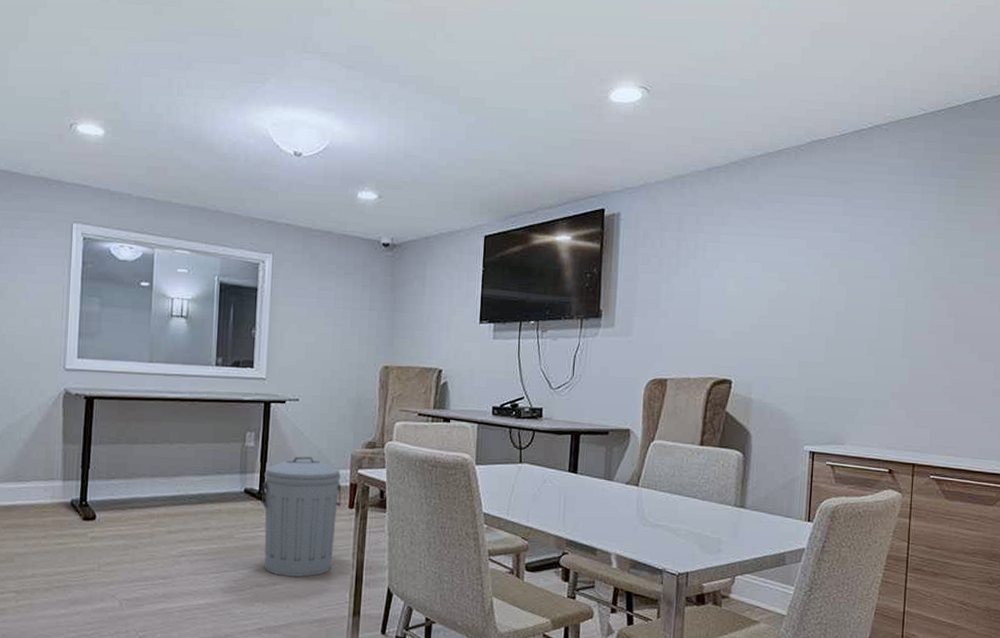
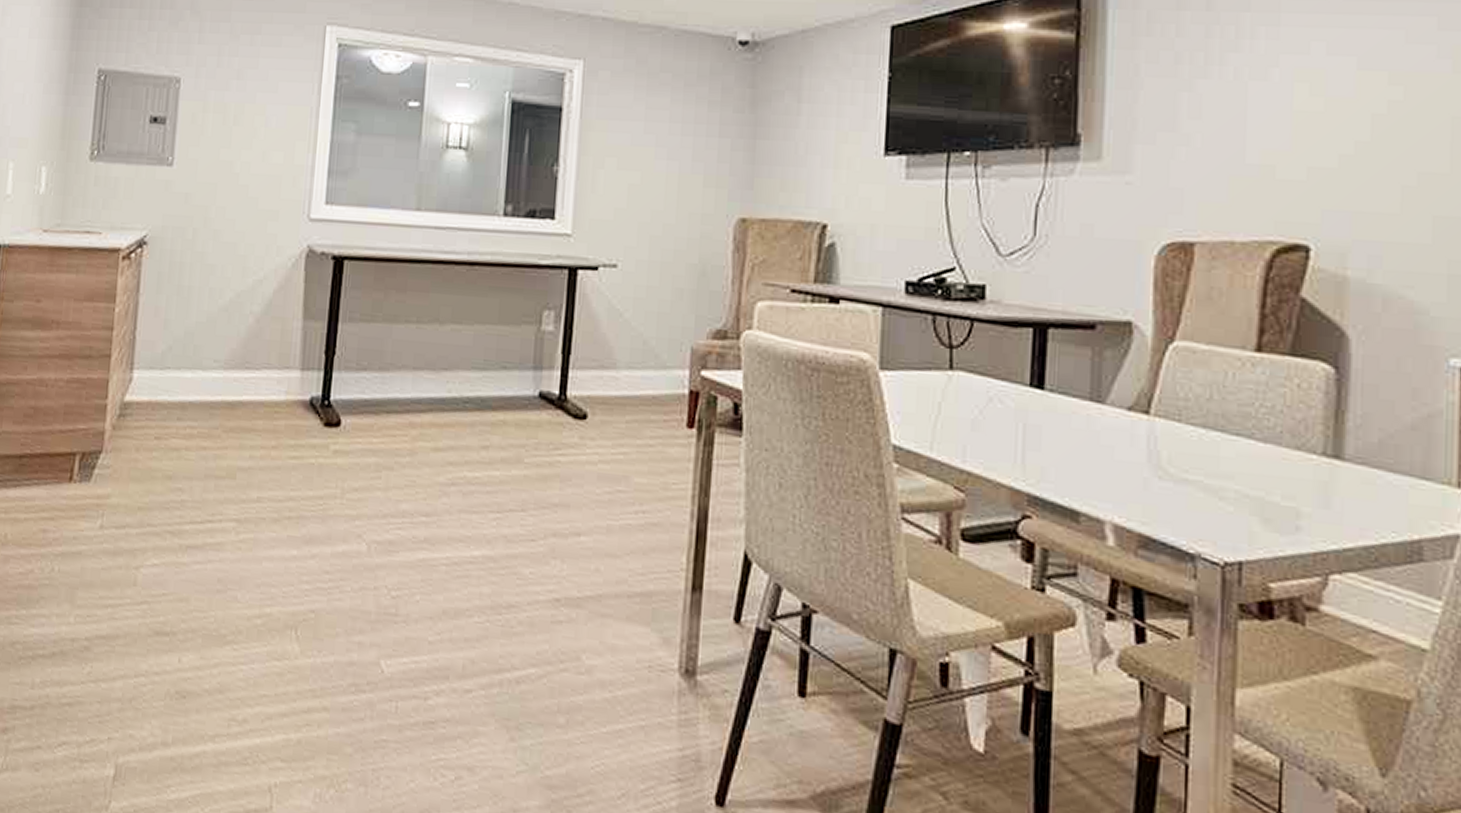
trash can: present [262,456,342,578] -> none [562,347,677,527]

